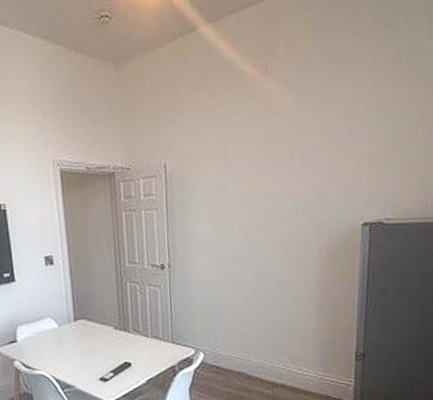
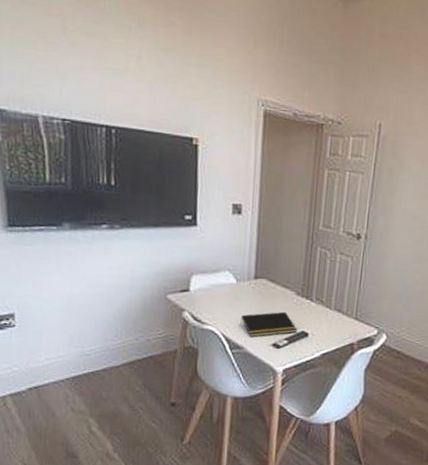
notepad: none [67,346,121,376] -> present [240,311,298,338]

